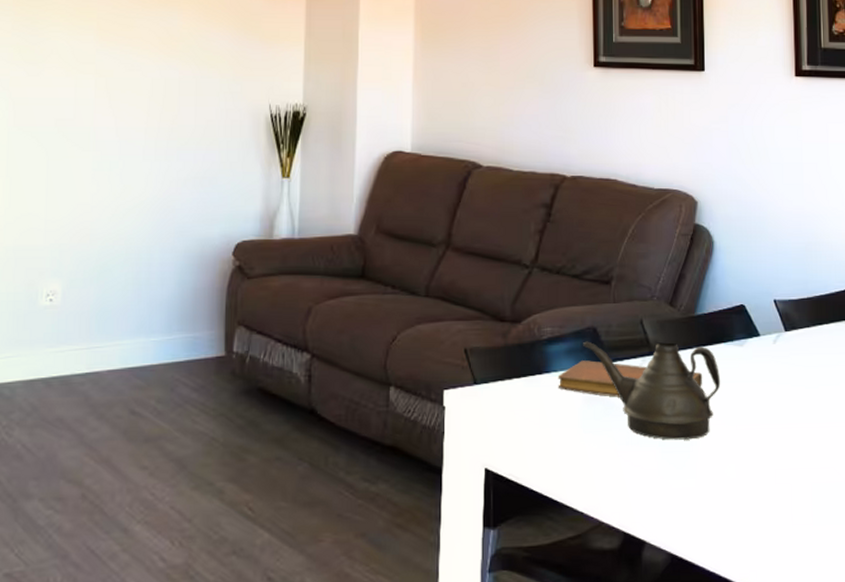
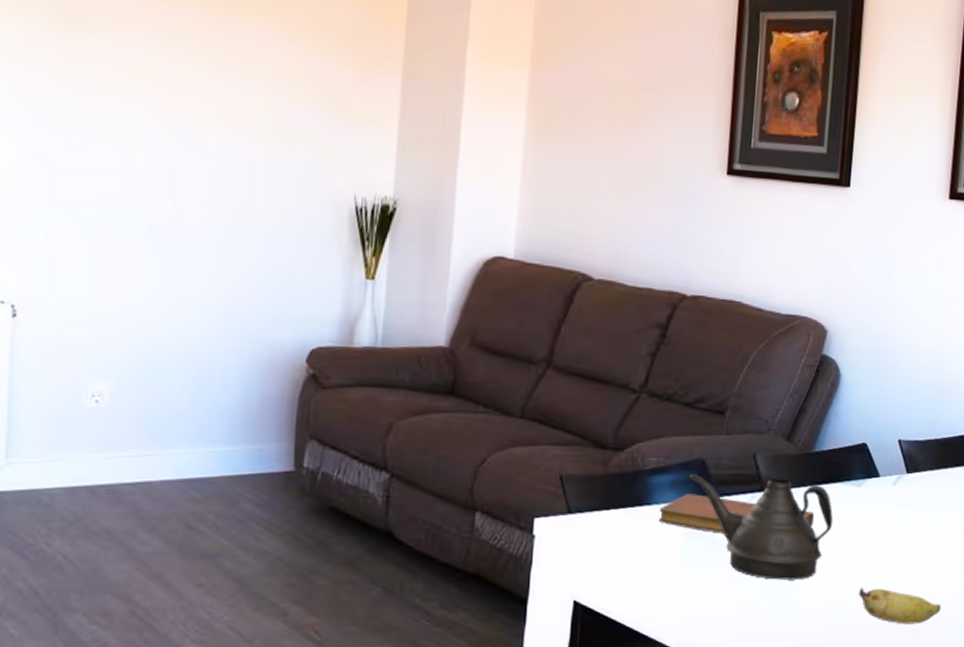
banana: none [752,444,833,479] -> present [859,588,942,625]

